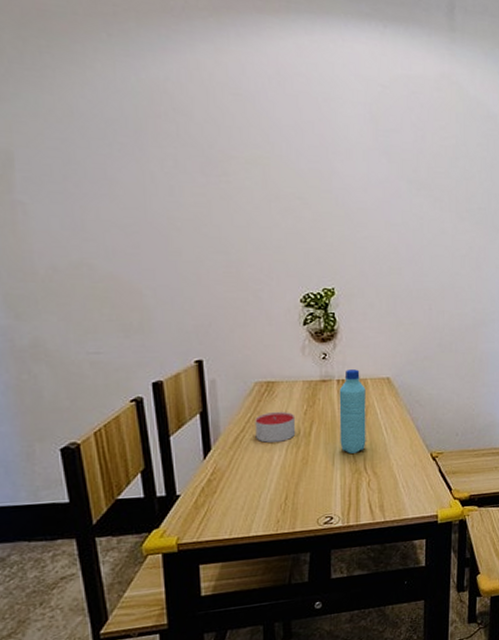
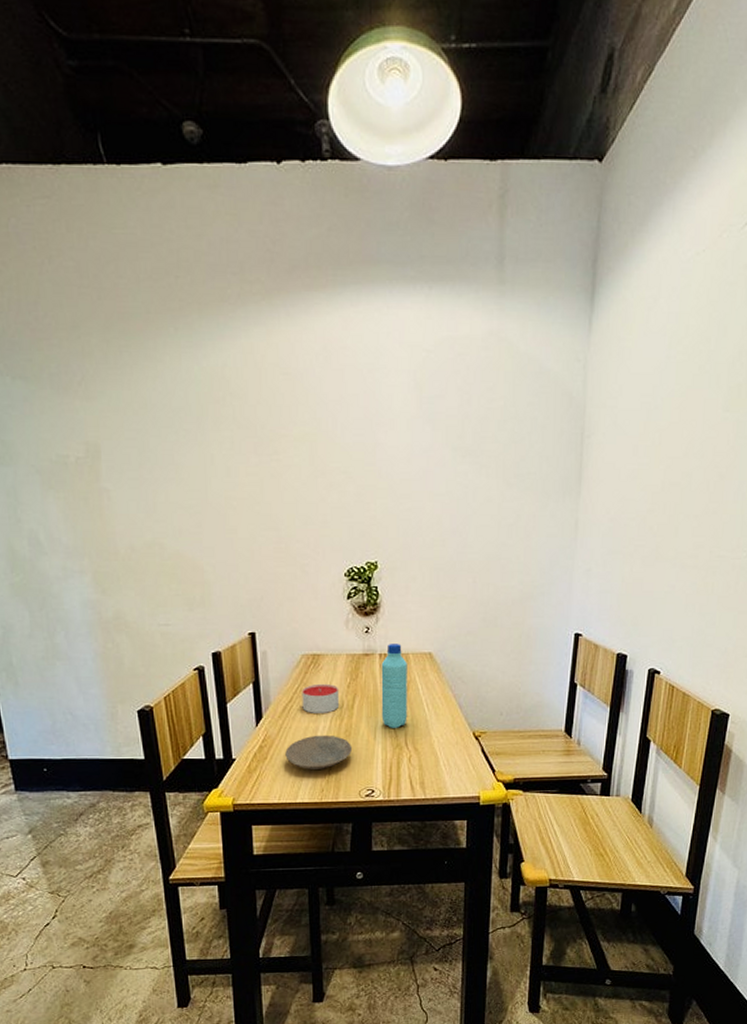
plate: none [237,464,309,501] -> present [285,735,352,770]

